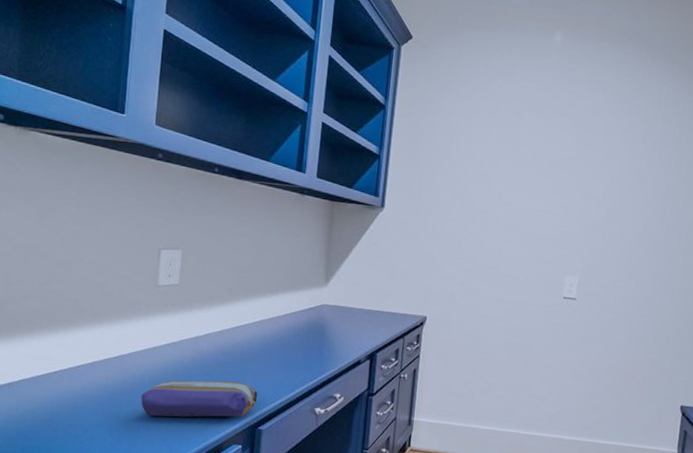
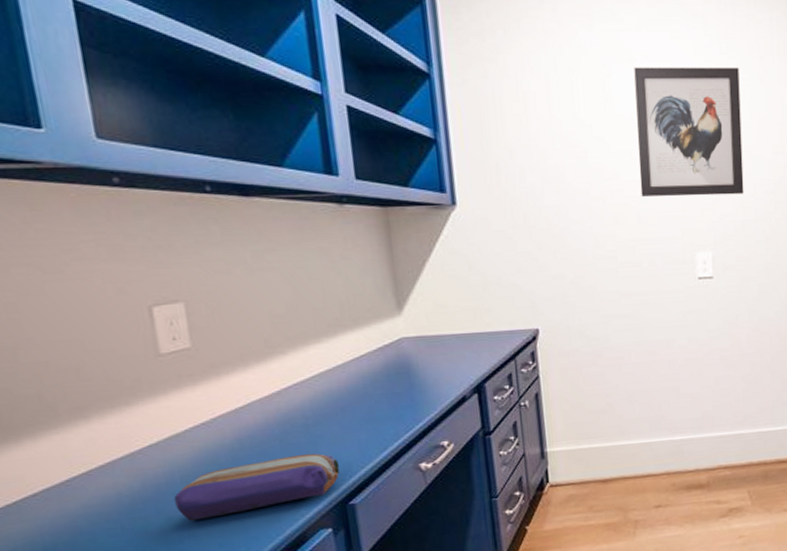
wall art: none [528,117,627,233] -> present [634,67,744,198]

